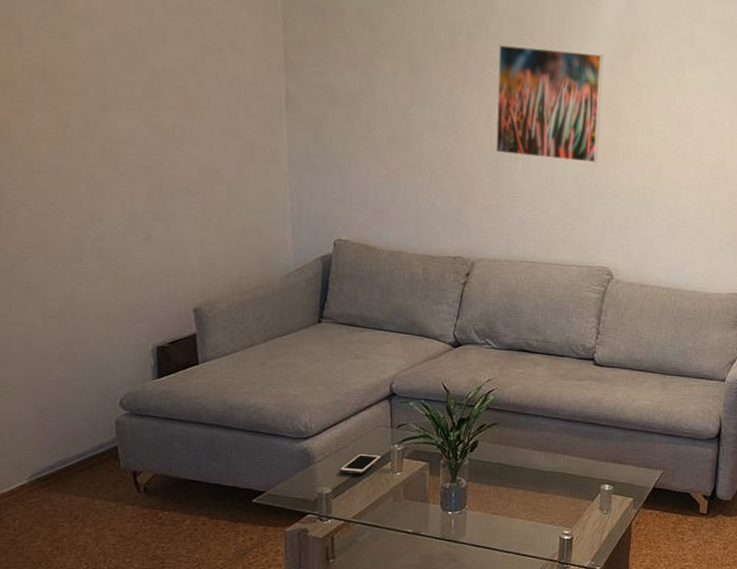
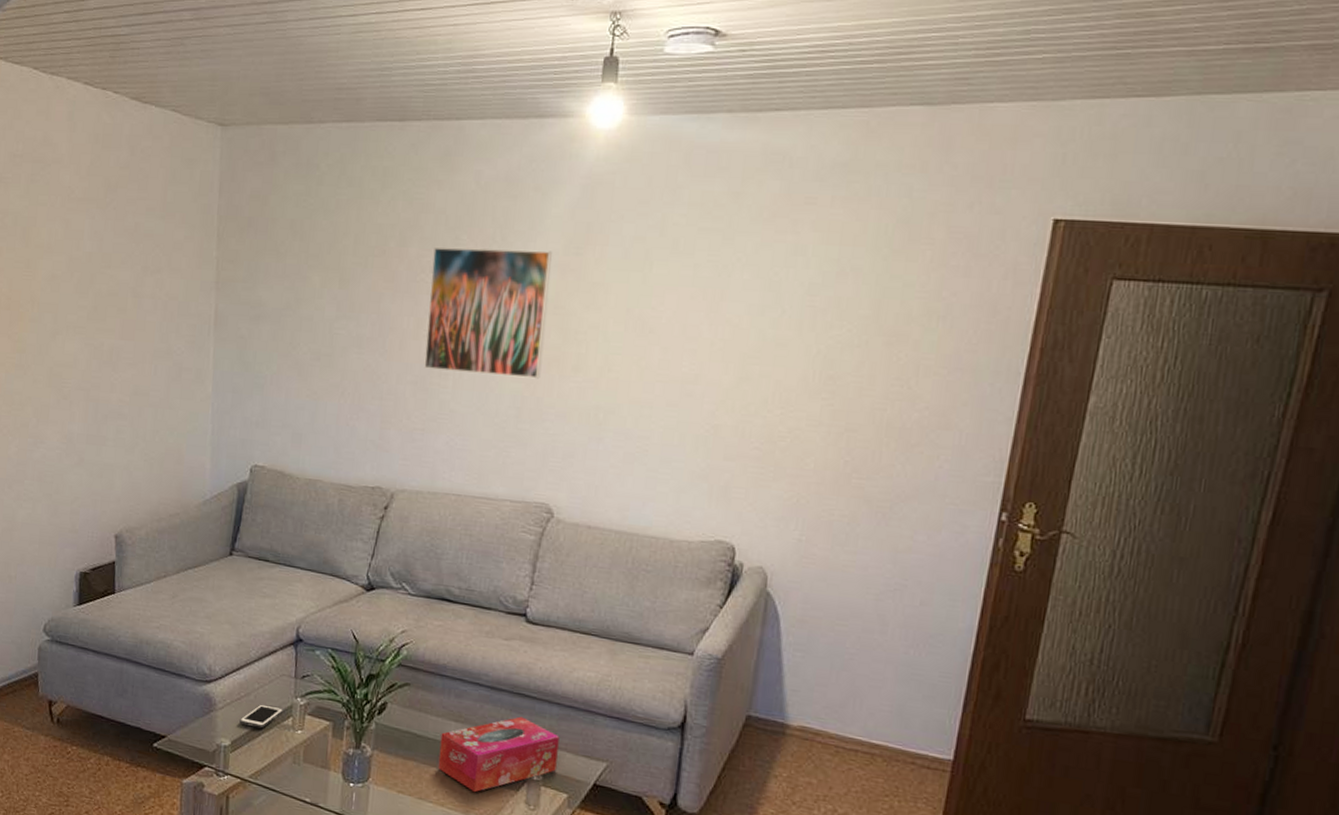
tissue box: none [525,441,625,506] -> present [438,716,559,793]

